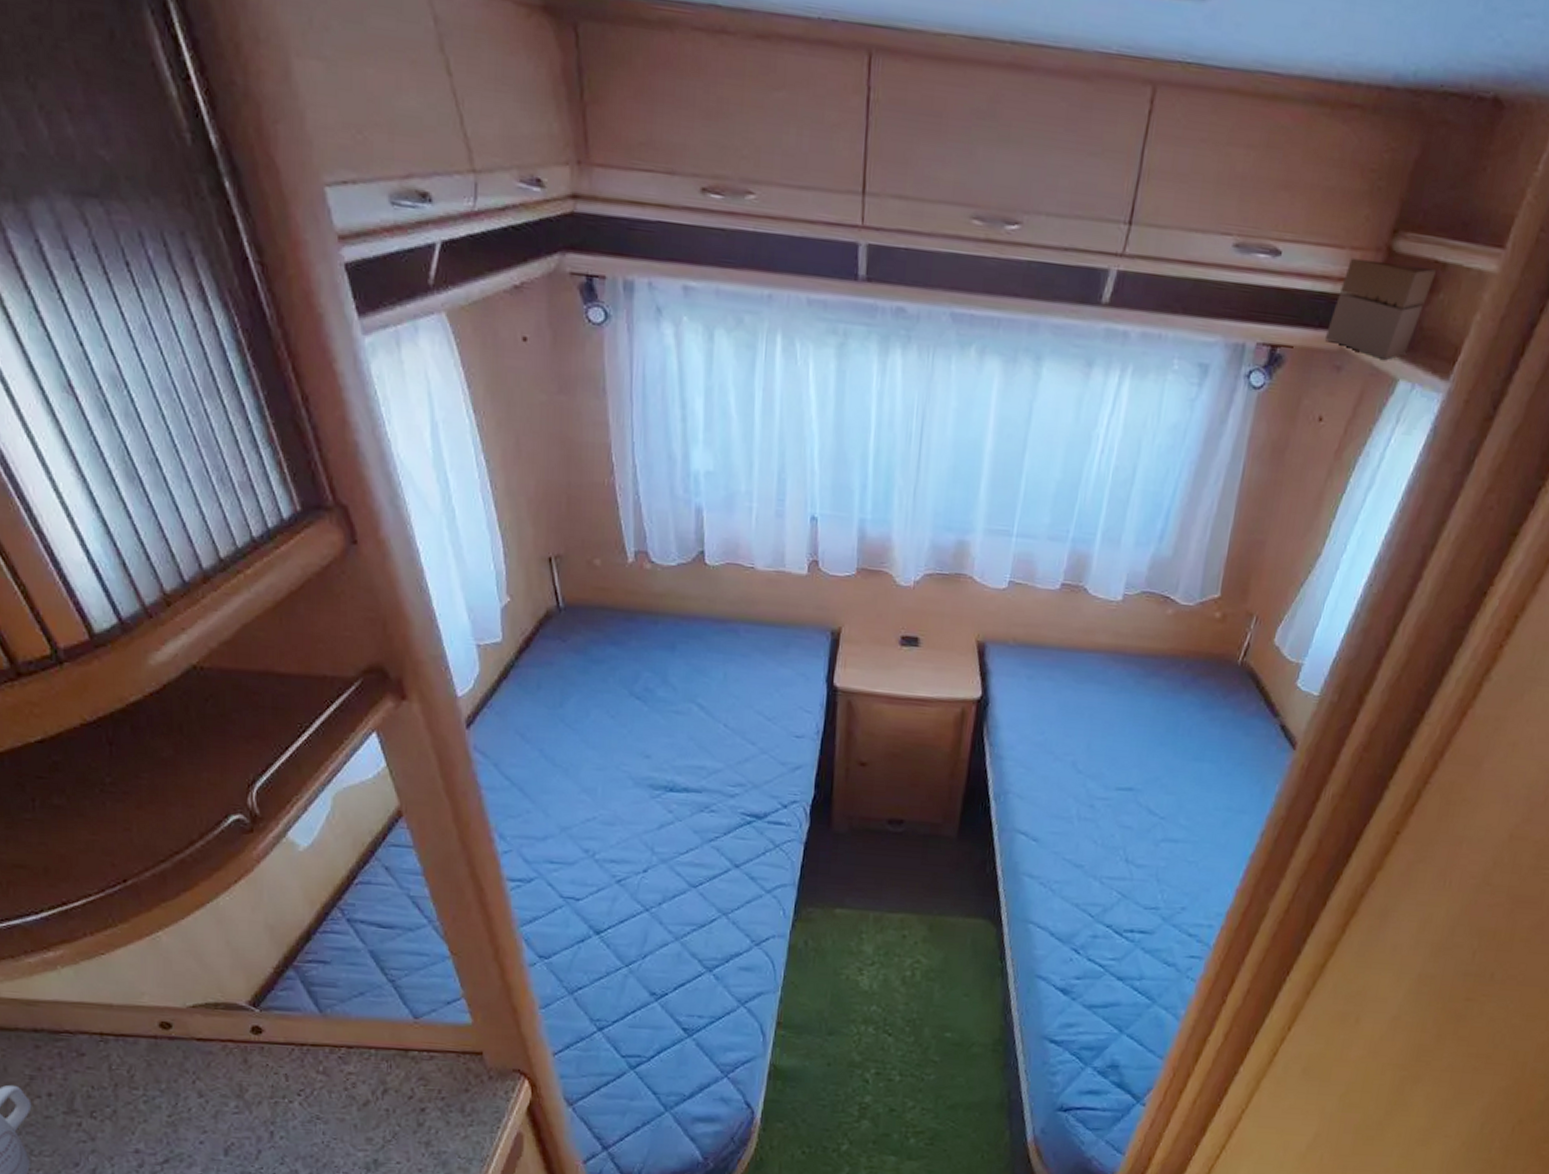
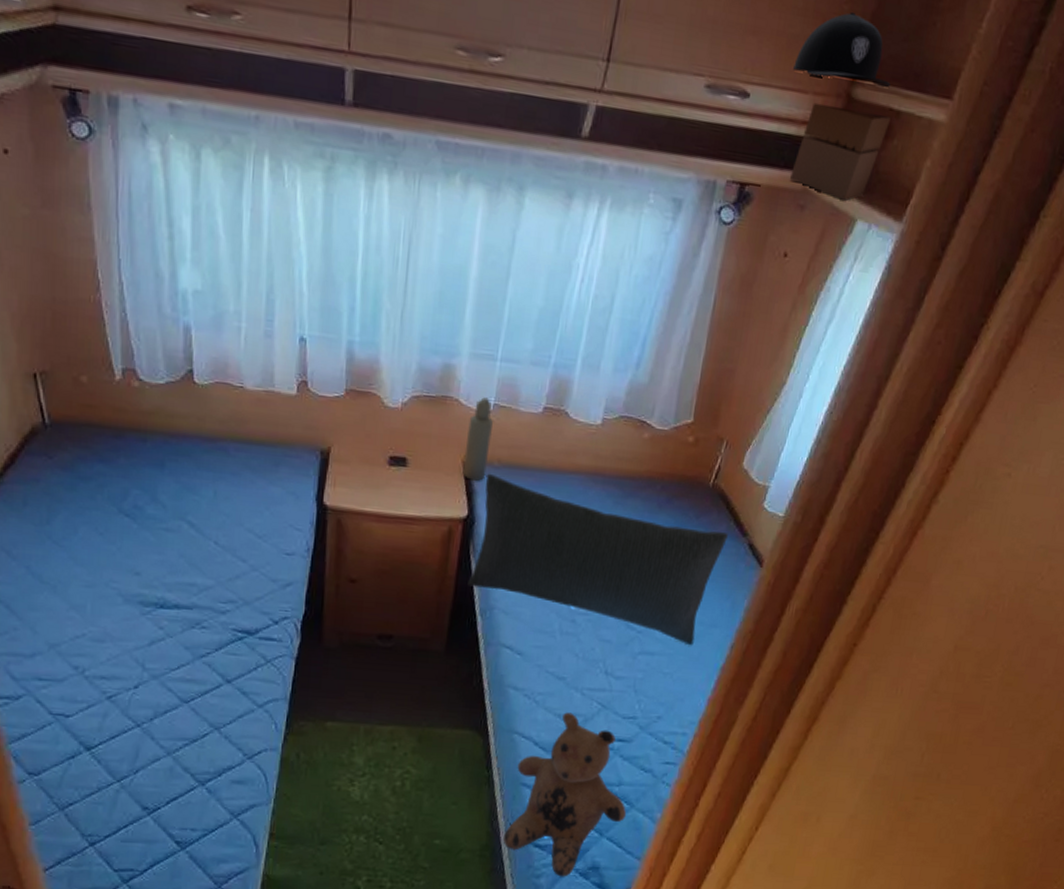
bottle: none [976,574,1008,661] -> present [462,397,493,481]
pillow: none [981,652,1258,833] -> present [468,473,728,646]
teddy bear: none [1016,902,1148,1075] -> present [502,712,627,877]
cap: none [1329,160,1436,240] -> present [793,11,890,89]

